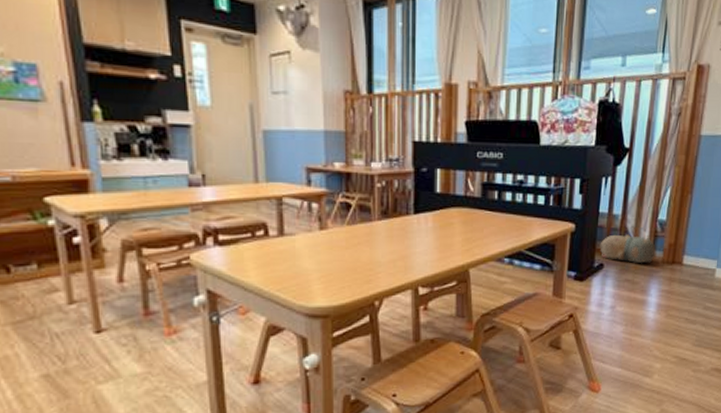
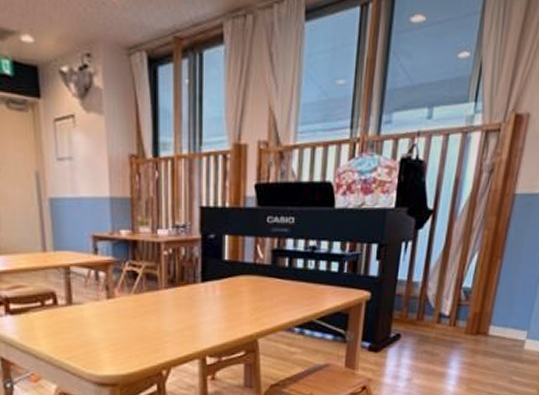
plush toy: present [599,234,656,263] -> none [397,303,459,333]

